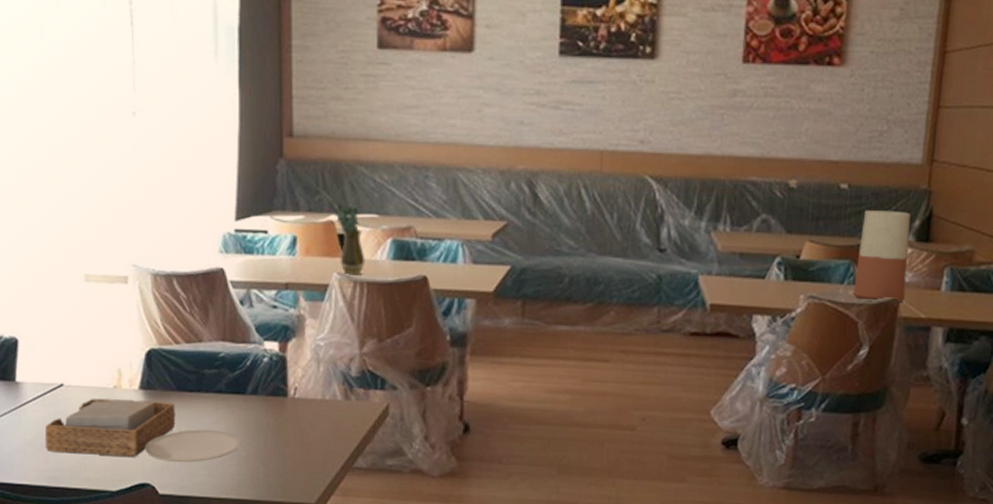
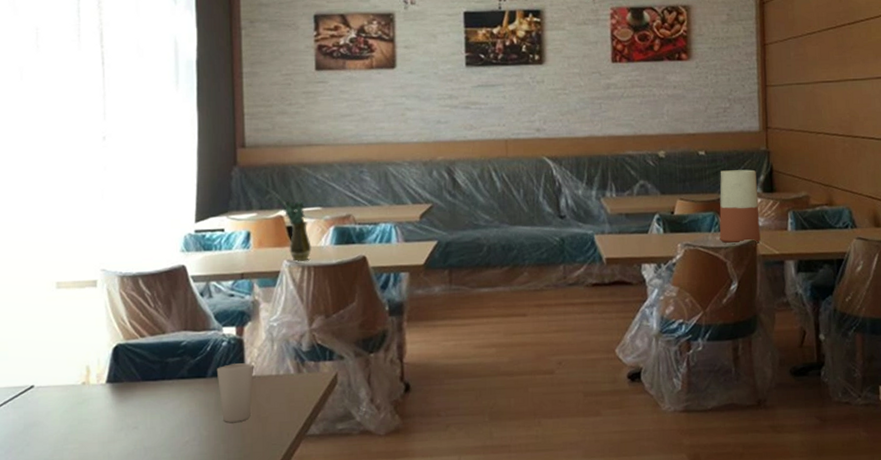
napkin holder: present [44,398,176,458] -> none [14,392,141,453]
plate: present [145,429,241,462] -> none [111,413,203,449]
cup: none [256,382,297,445] -> present [216,363,253,422]

